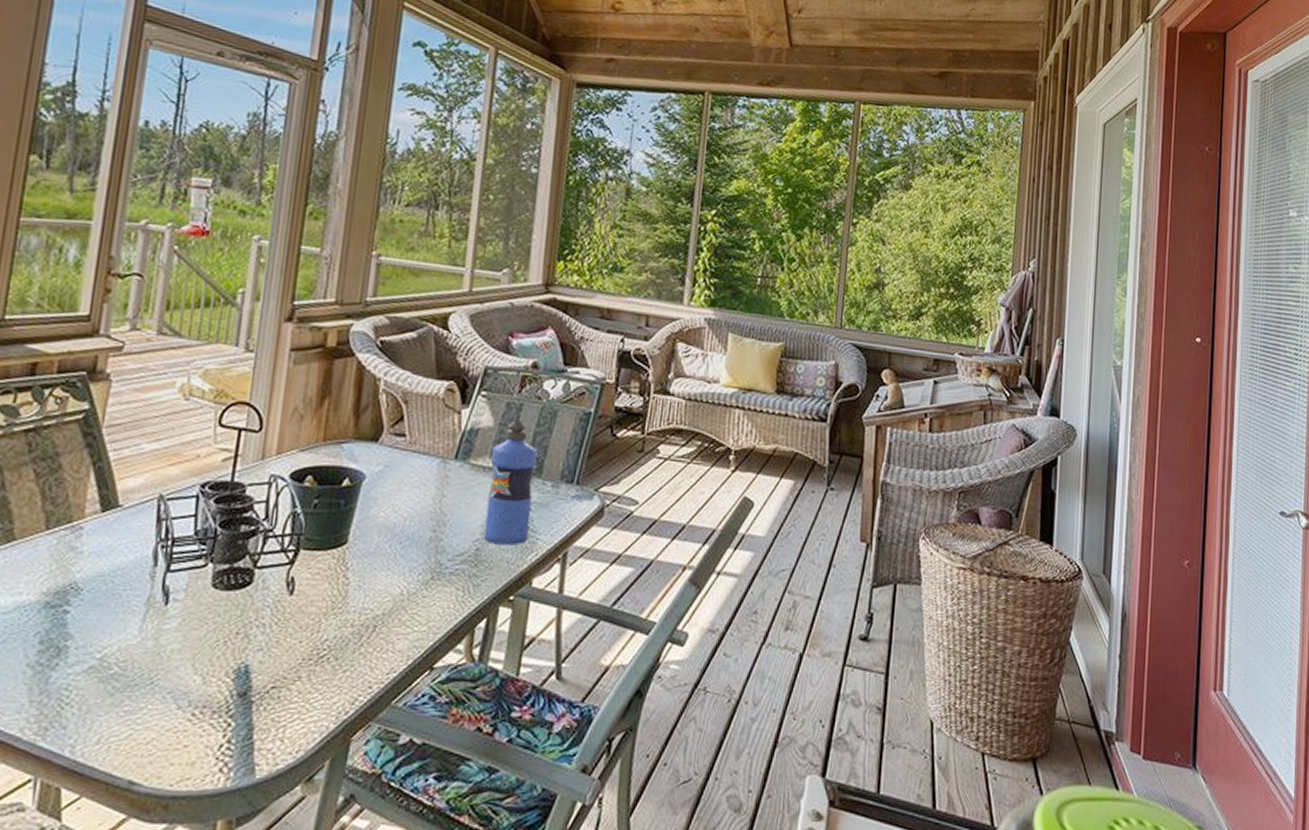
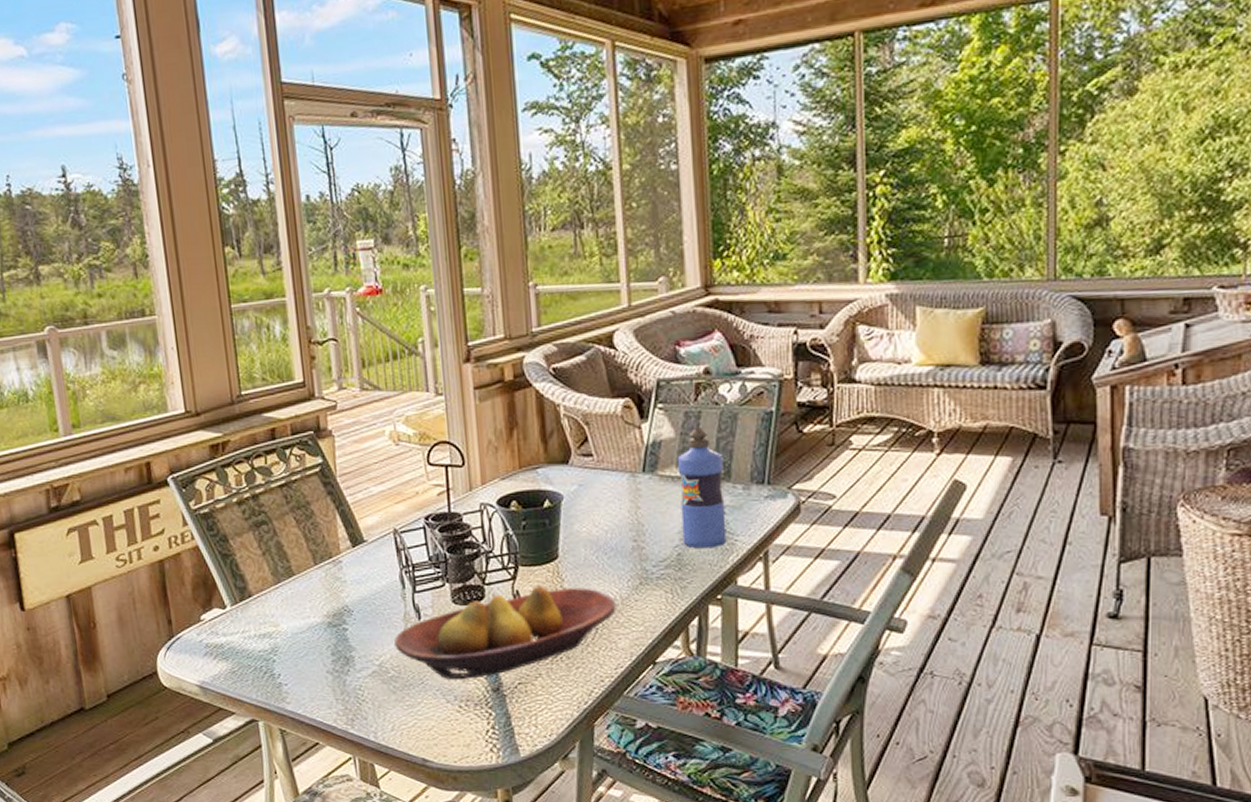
fruit bowl: none [126,573,402,682] -> present [394,586,616,680]

